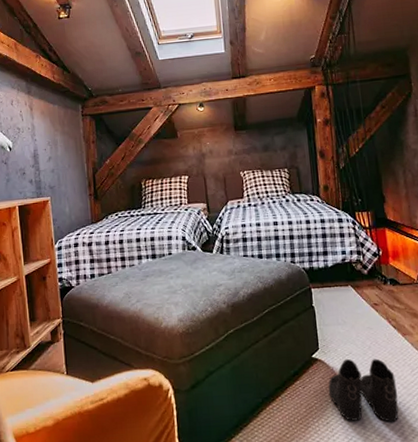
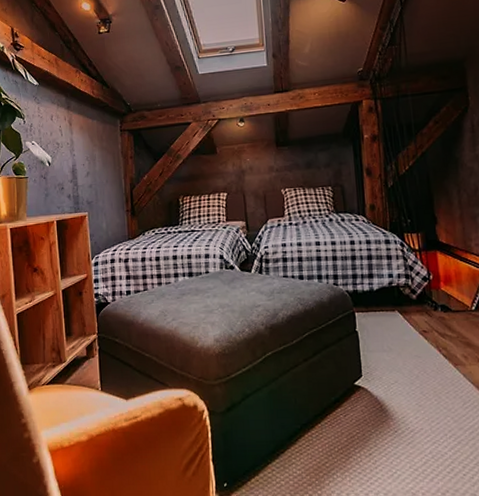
boots: present [328,358,399,422] -> none [371,388,448,457]

